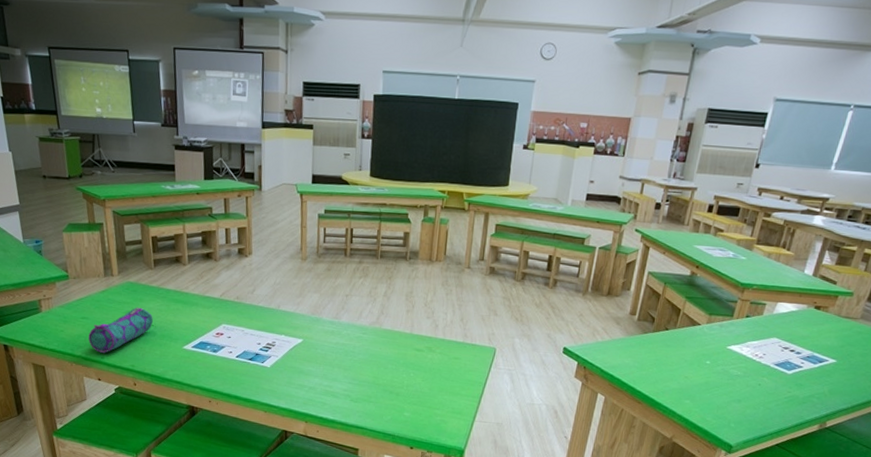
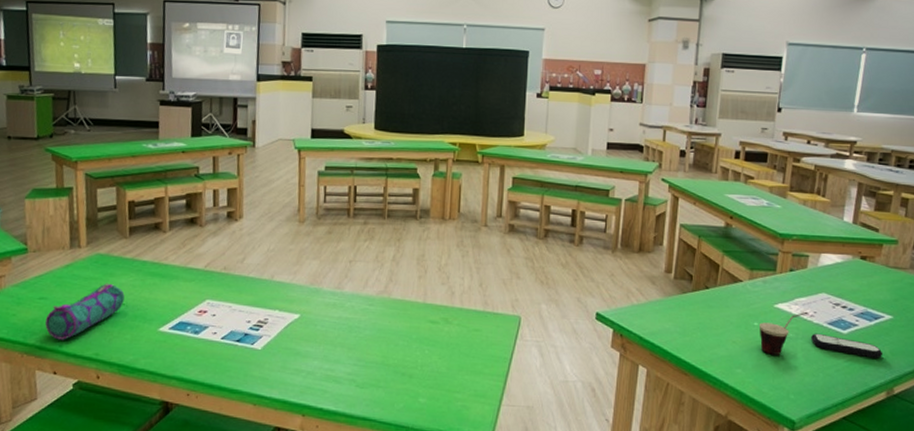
cup: none [709,353,758,390] -> present [760,311,808,355]
remote control: none [757,372,822,396] -> present [811,333,883,359]

